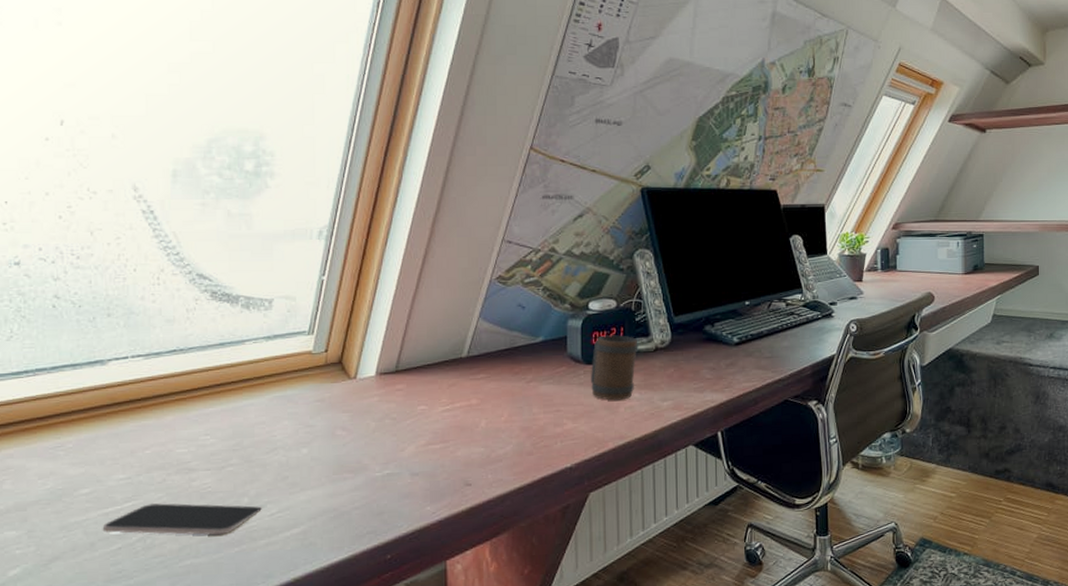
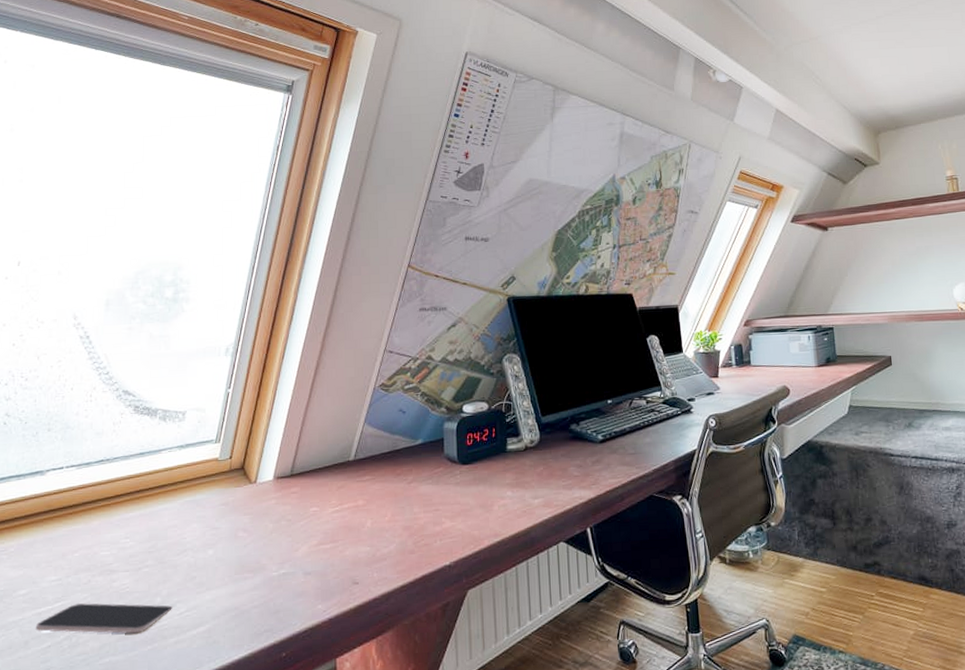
mug: present [591,335,638,401] -> none [466,436,510,499]

